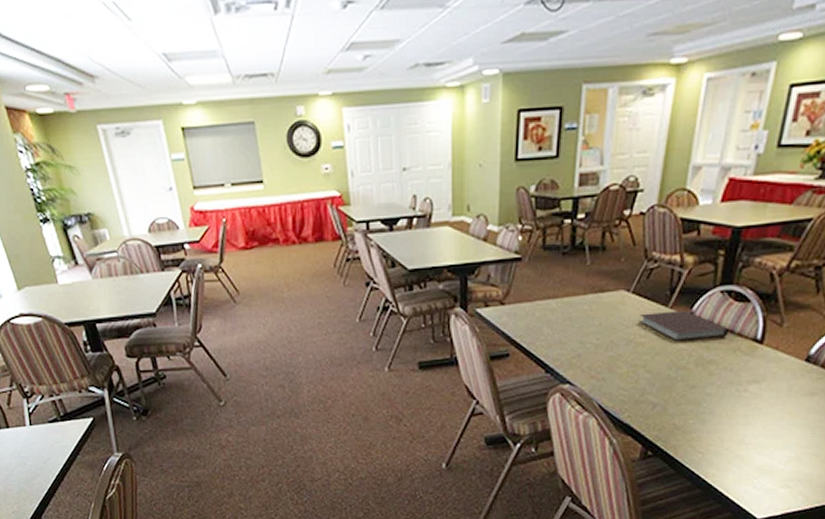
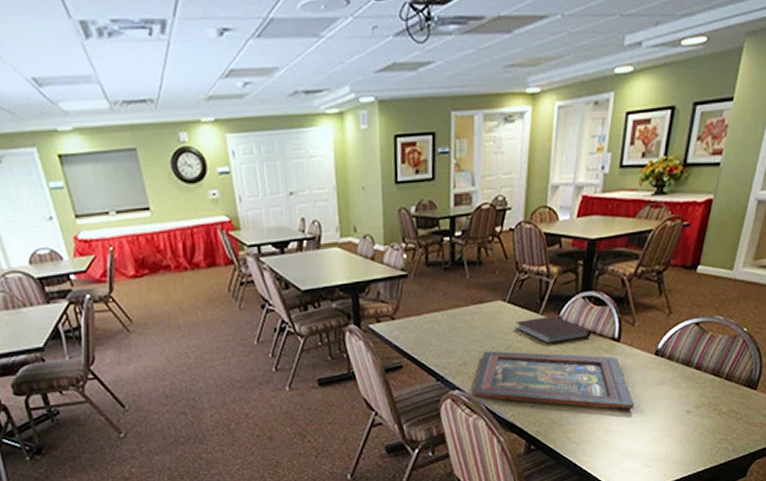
religious icon: none [584,344,775,421] -> present [471,351,634,410]

